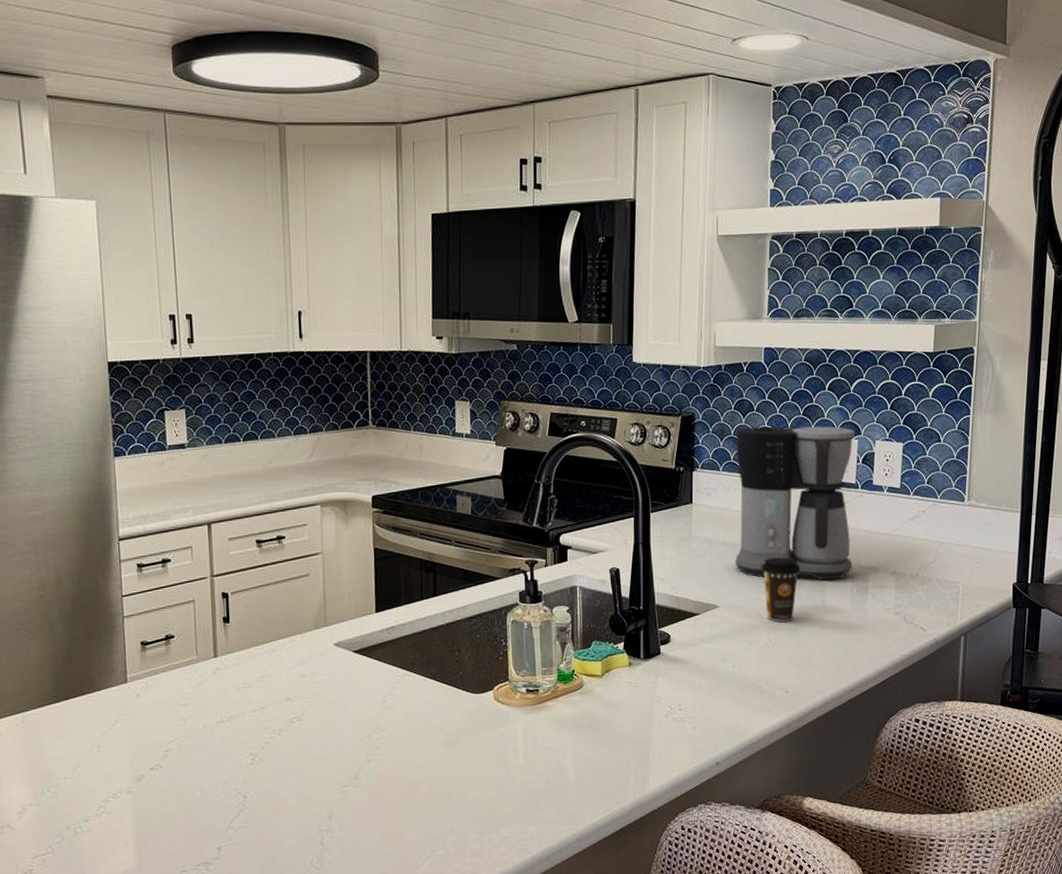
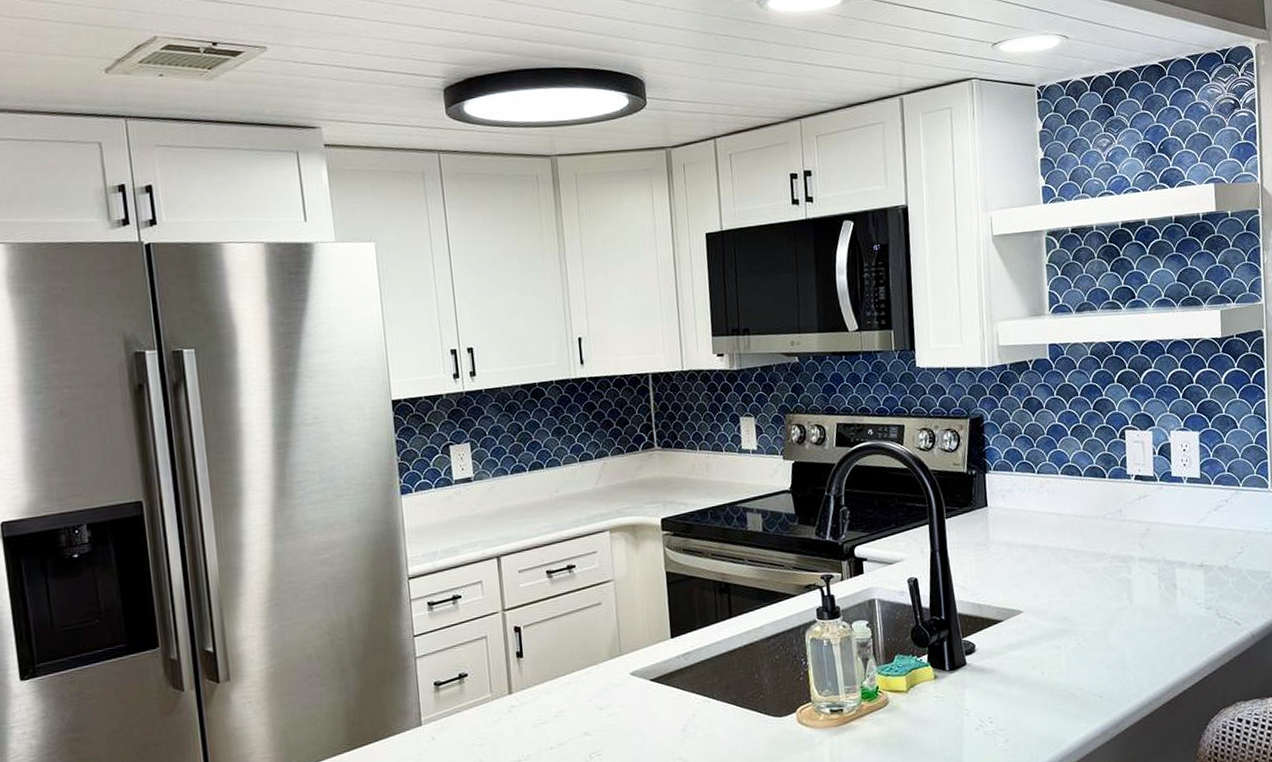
coffee maker: present [735,426,855,580] -> none [1027,419,1159,579]
coffee cup: present [761,557,801,622] -> none [1063,556,1105,624]

